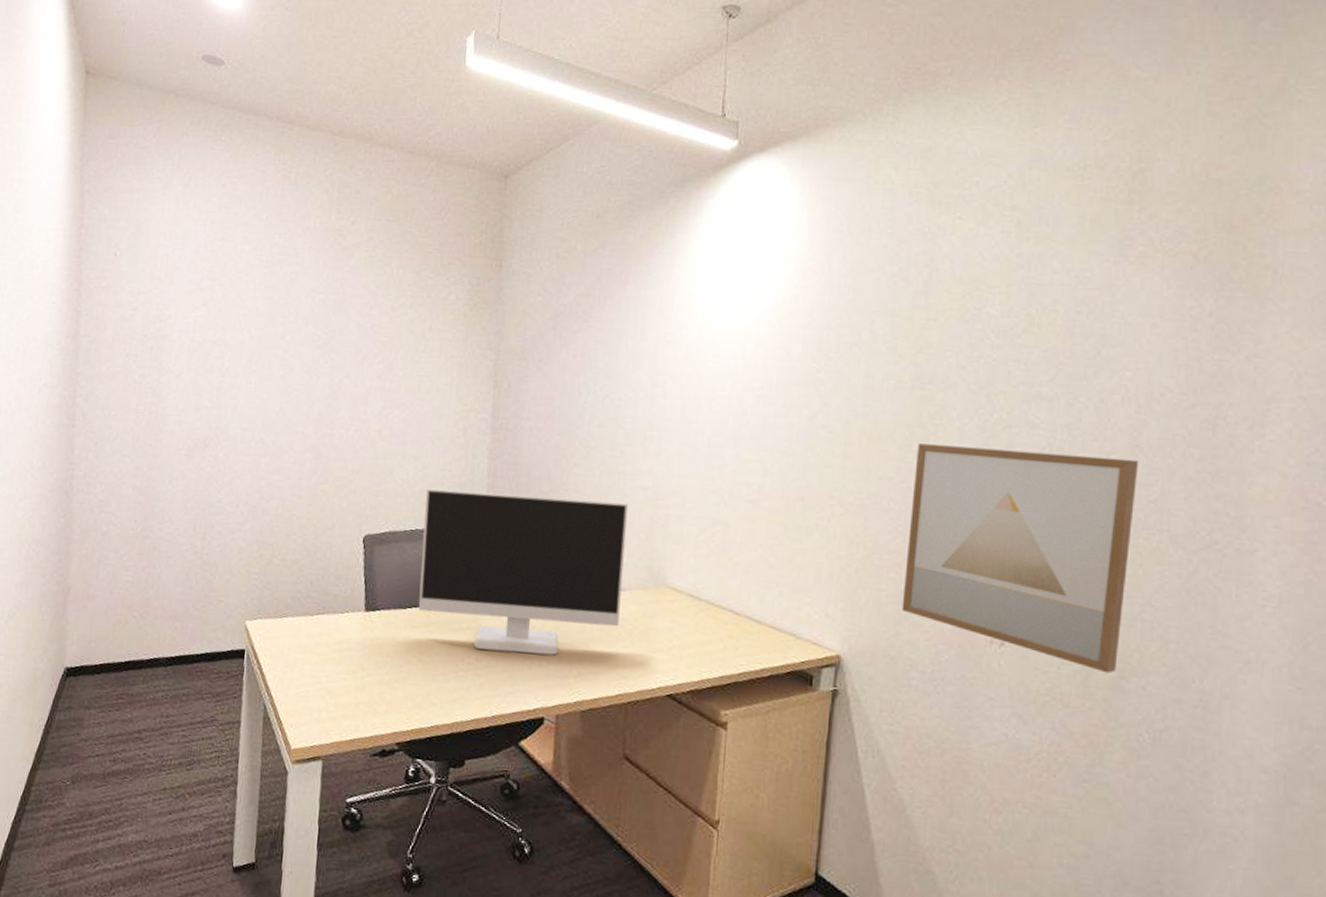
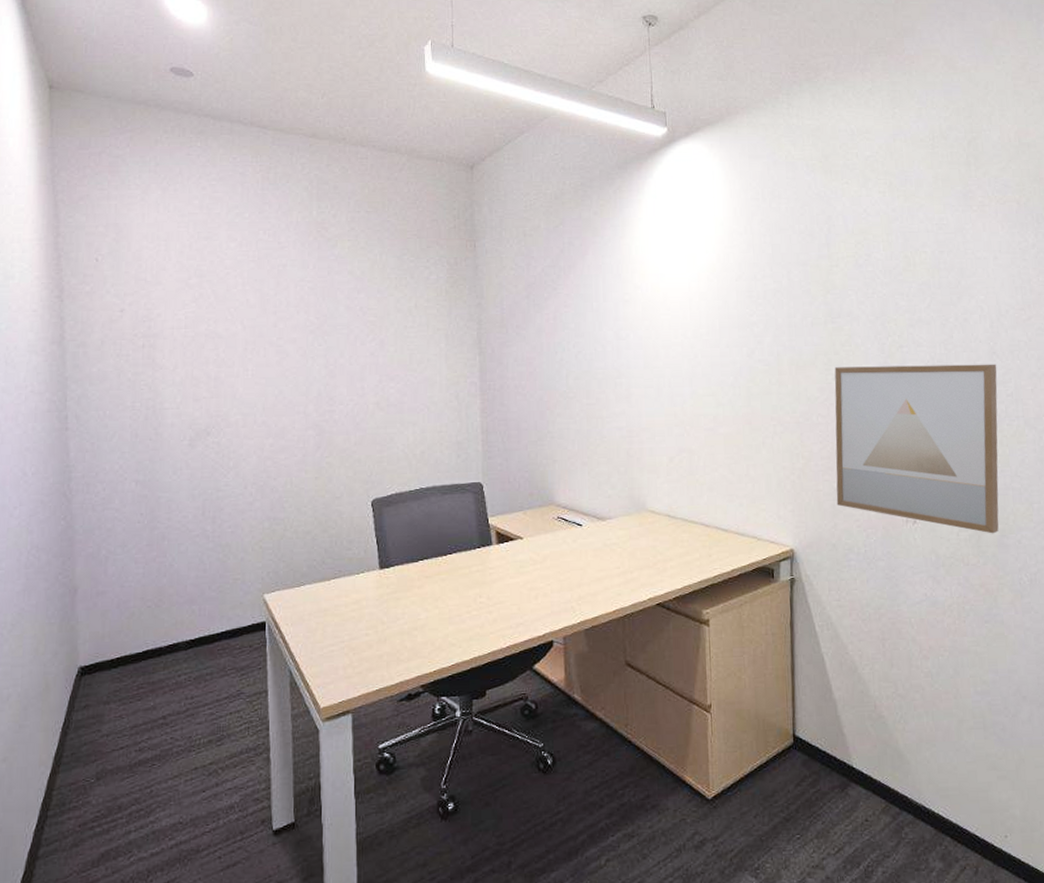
computer monitor: present [418,488,628,656] -> none [426,443,610,588]

